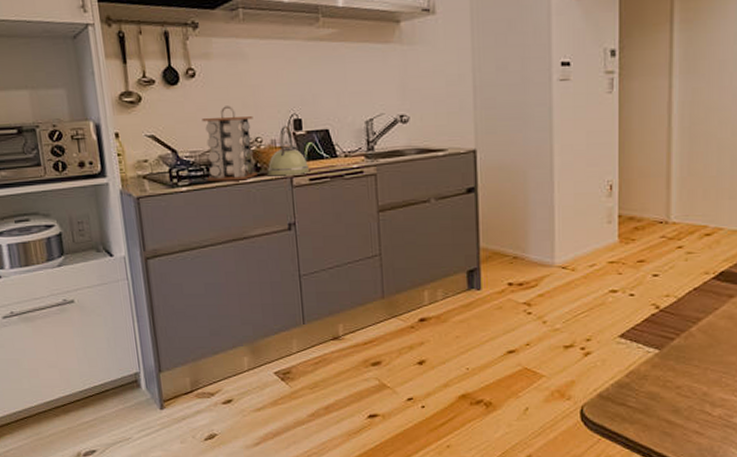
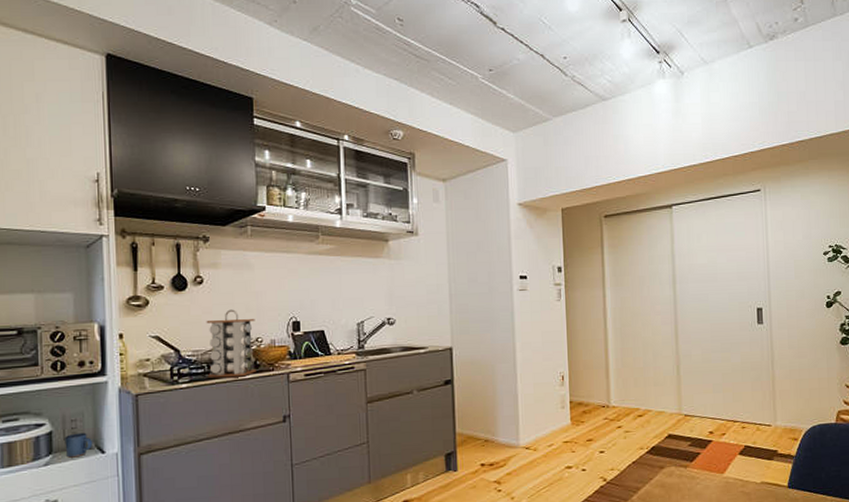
mug: none [73,235,100,260] -> present [65,432,92,458]
kettle: present [267,125,310,177] -> none [265,327,306,373]

